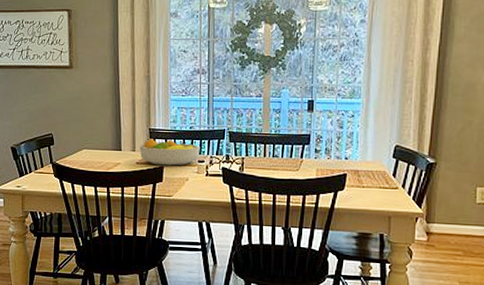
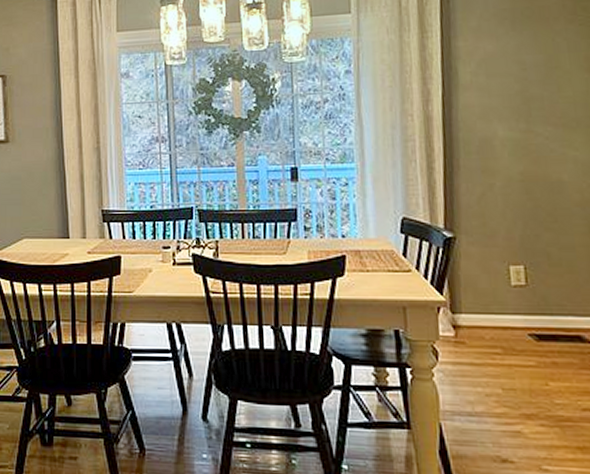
fruit bowl: present [139,138,200,166] -> none [90,221,164,254]

